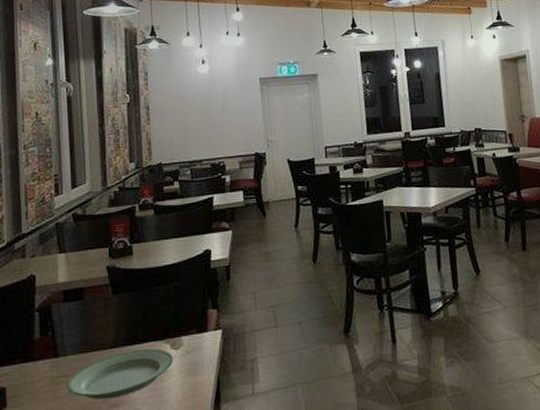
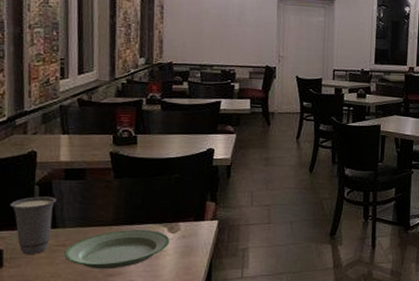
cup: none [11,322,58,390] -> present [9,196,58,254]

